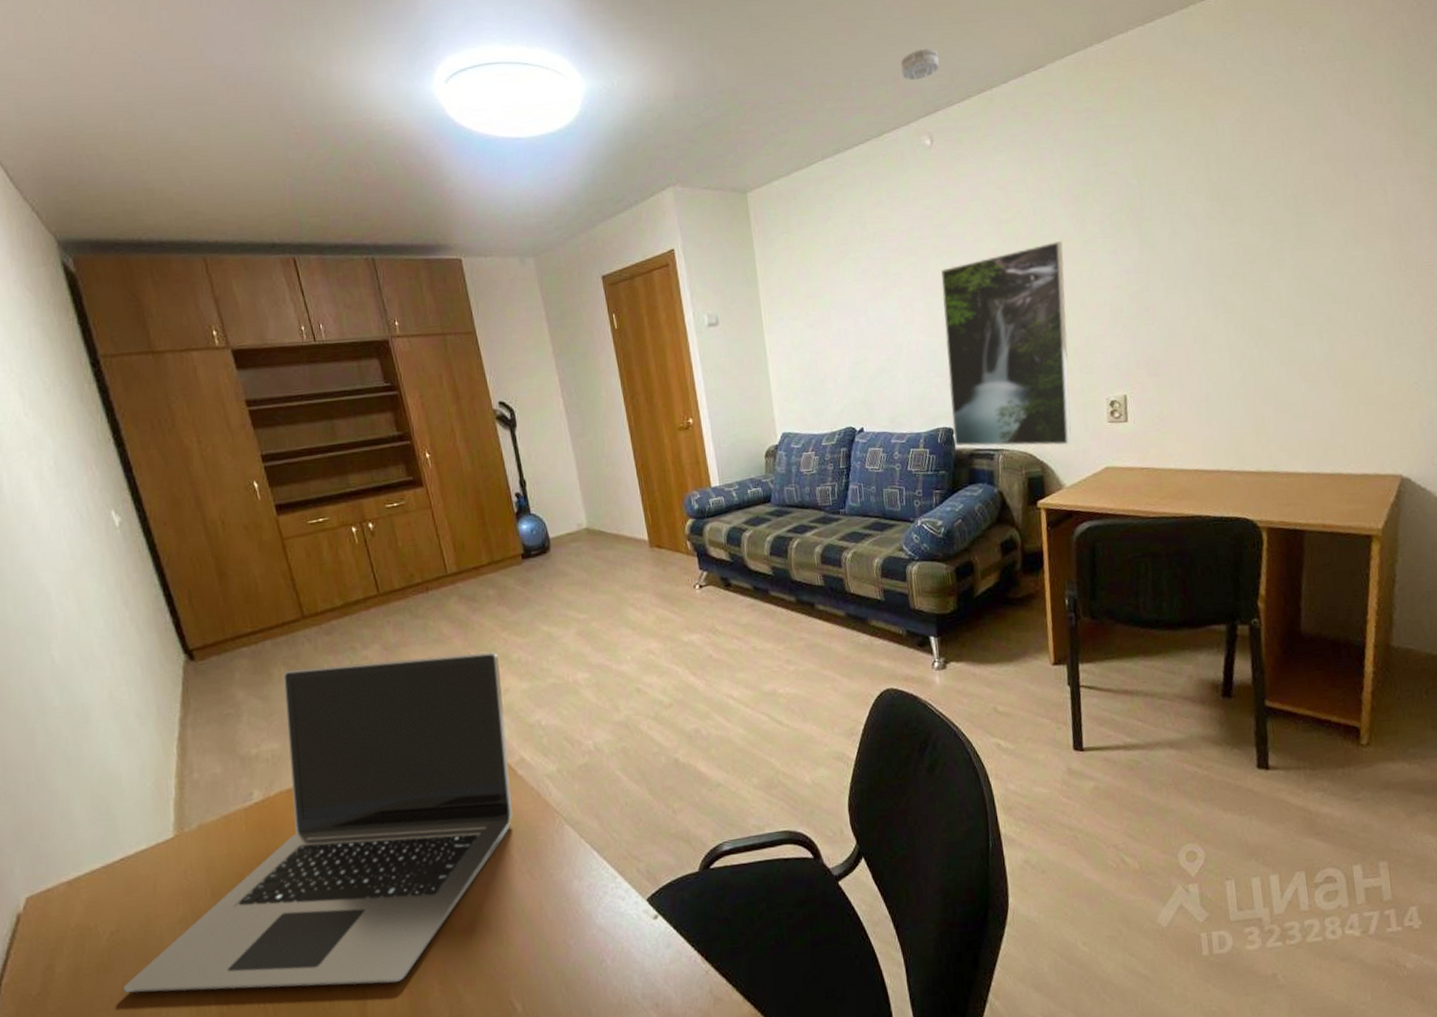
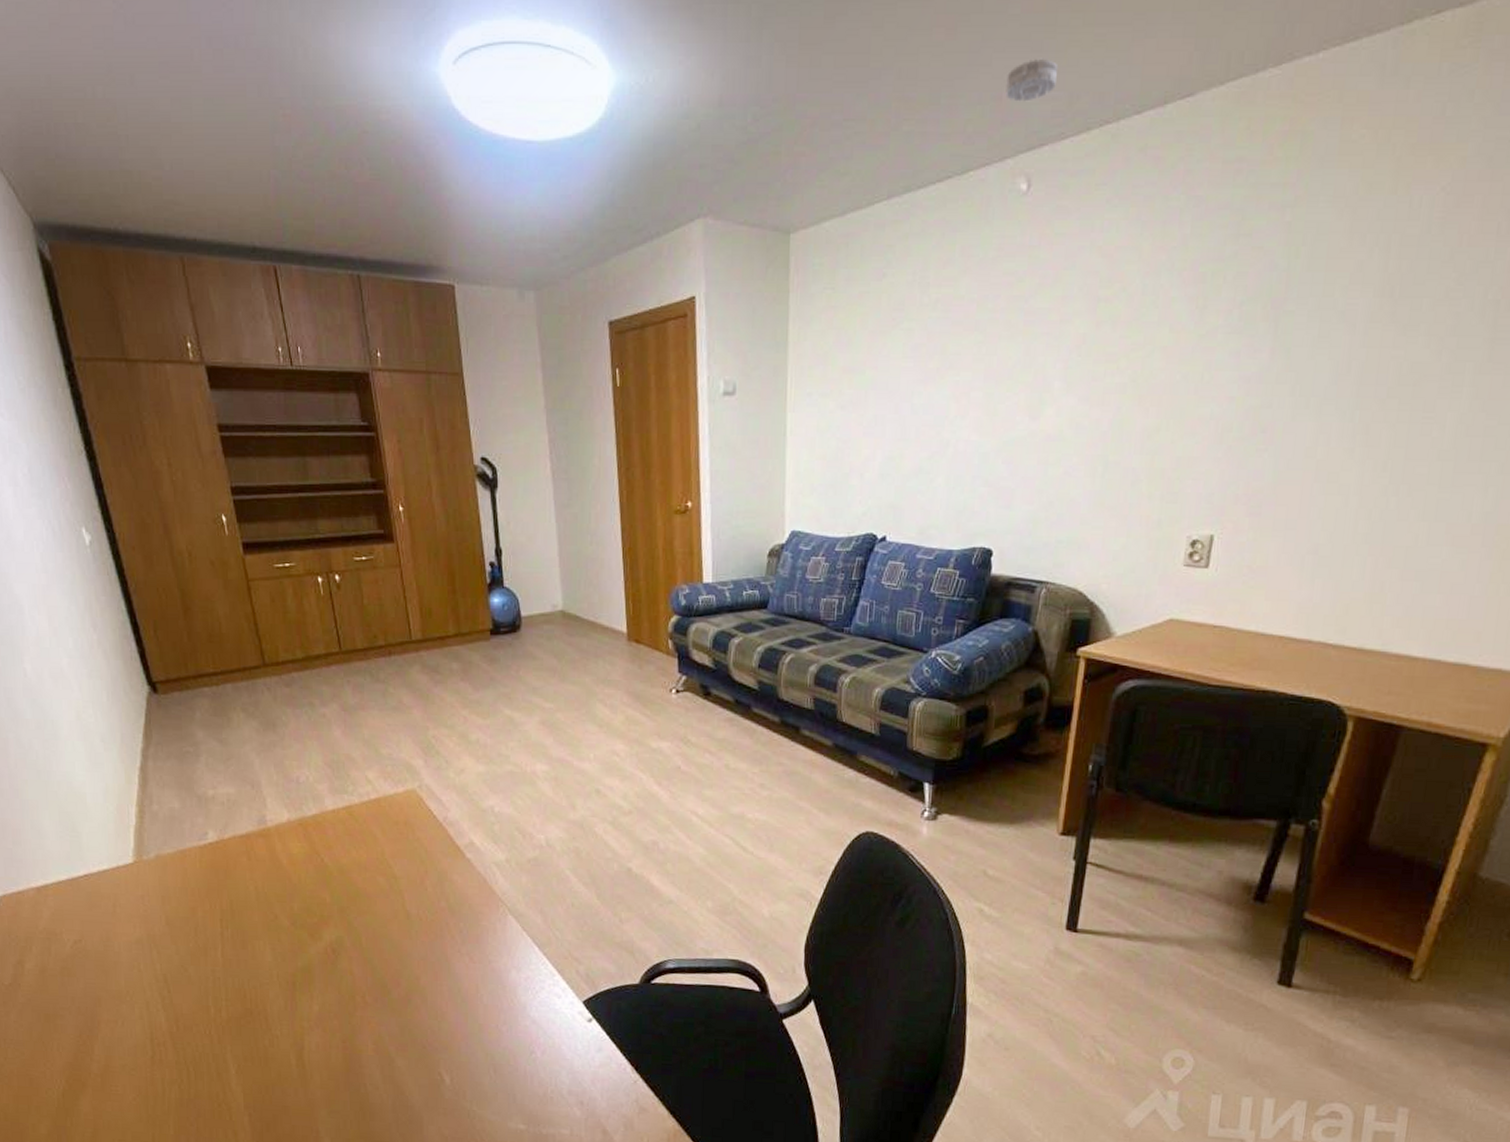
laptop: present [123,652,513,993] -> none [84,716,457,1035]
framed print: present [941,241,1072,447] -> none [991,332,1172,586]

